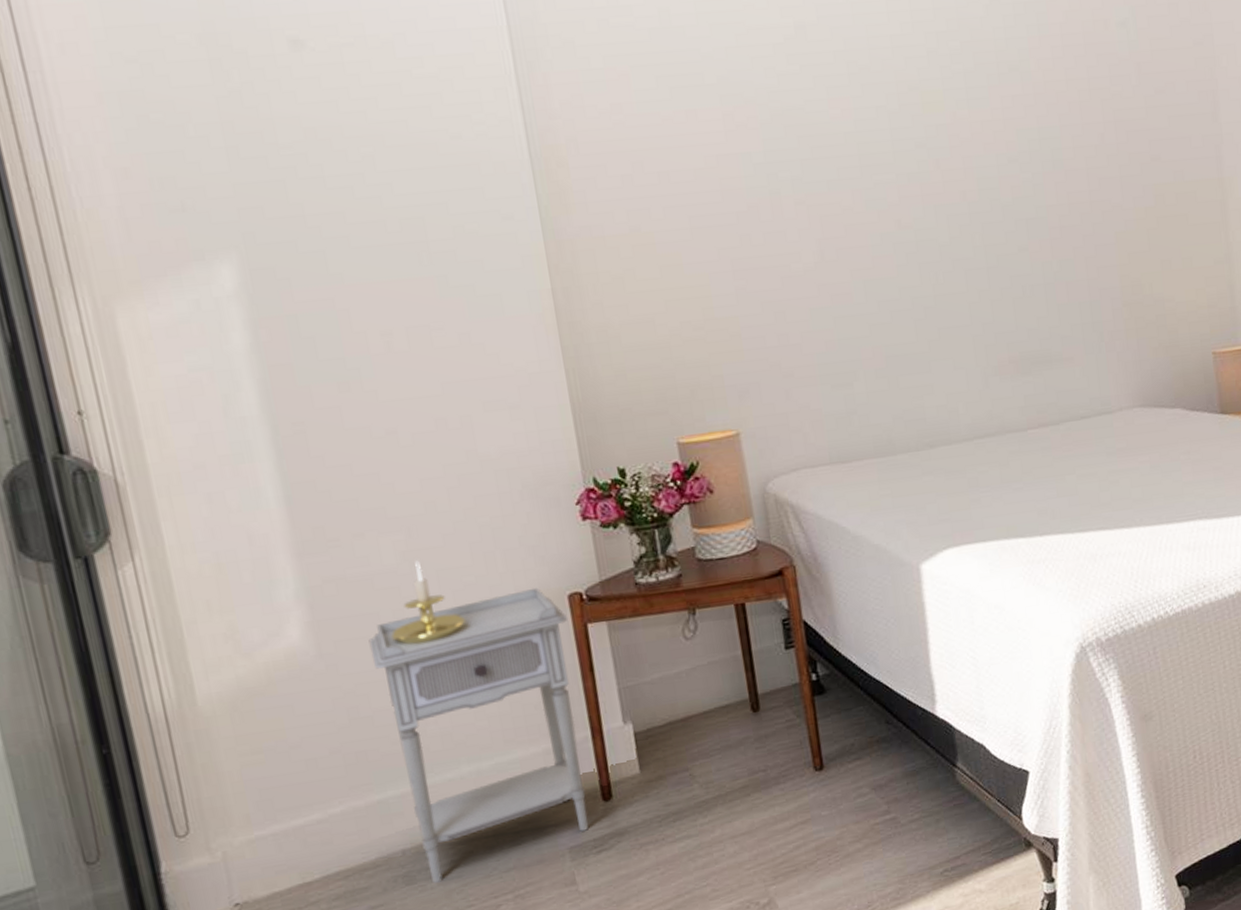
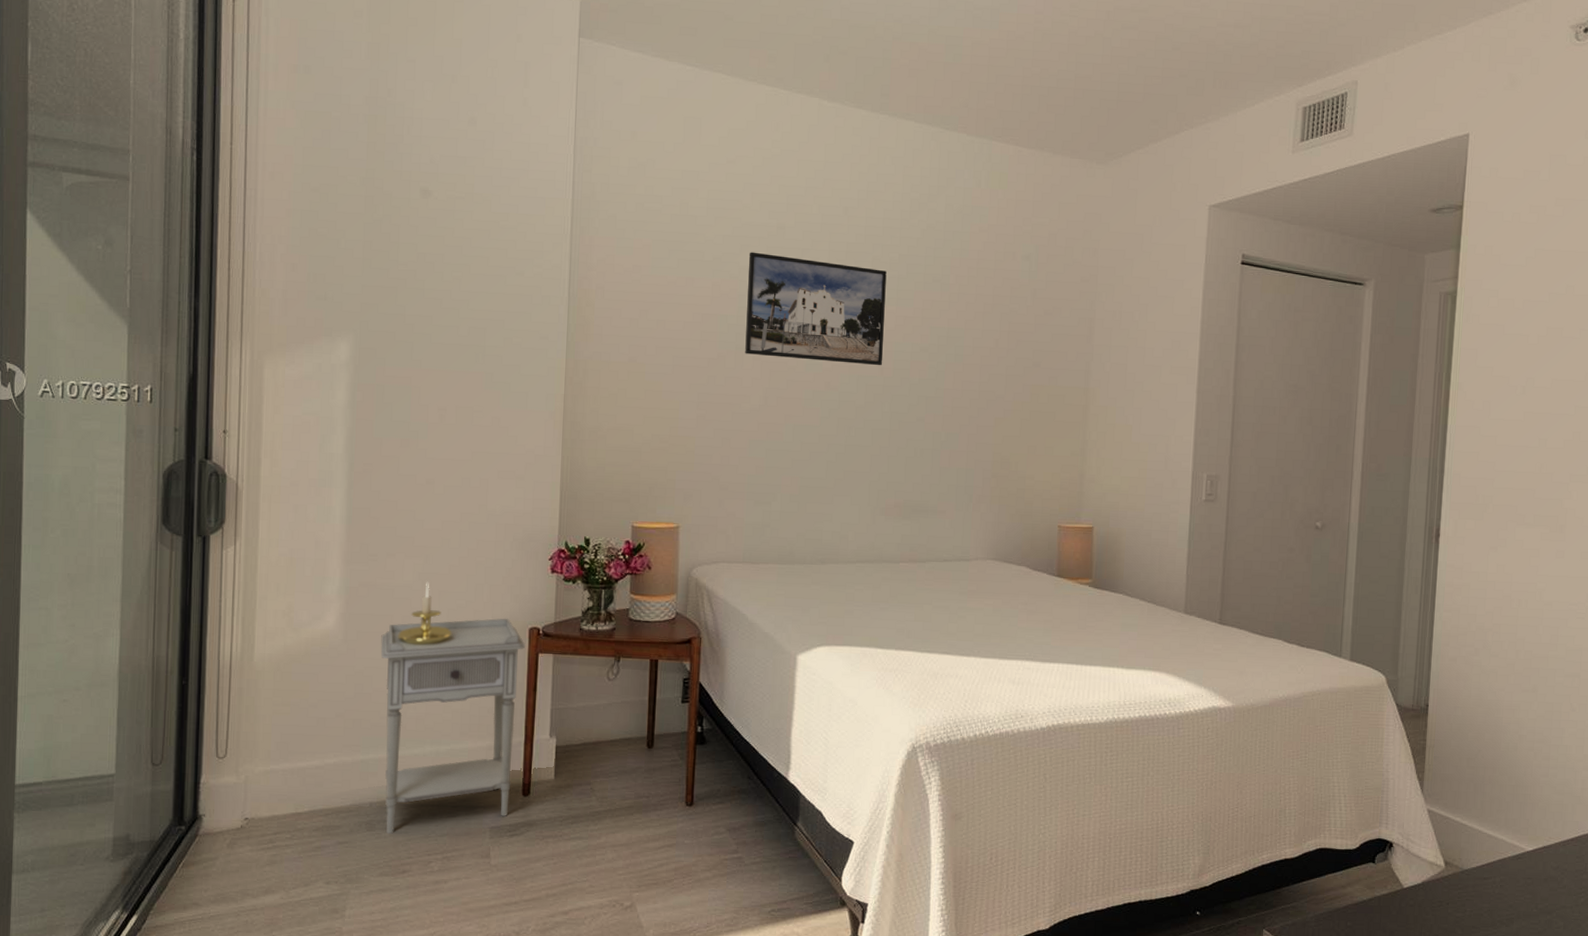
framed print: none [763,64,963,200] -> present [745,252,887,366]

